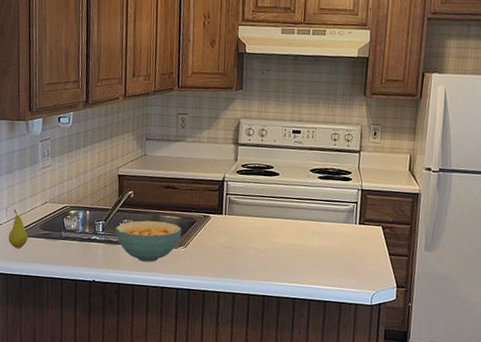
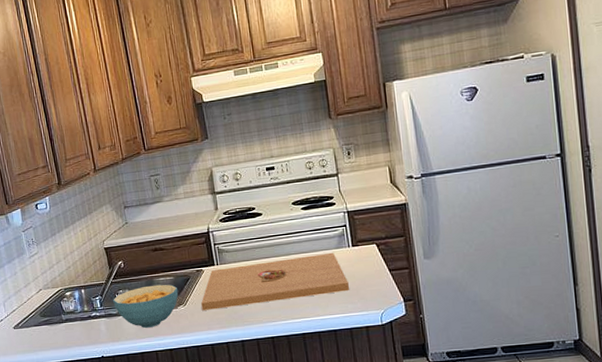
fruit: present [8,210,28,249] -> none [11,303,31,341]
platter: none [201,219,348,266] -> present [201,252,350,311]

